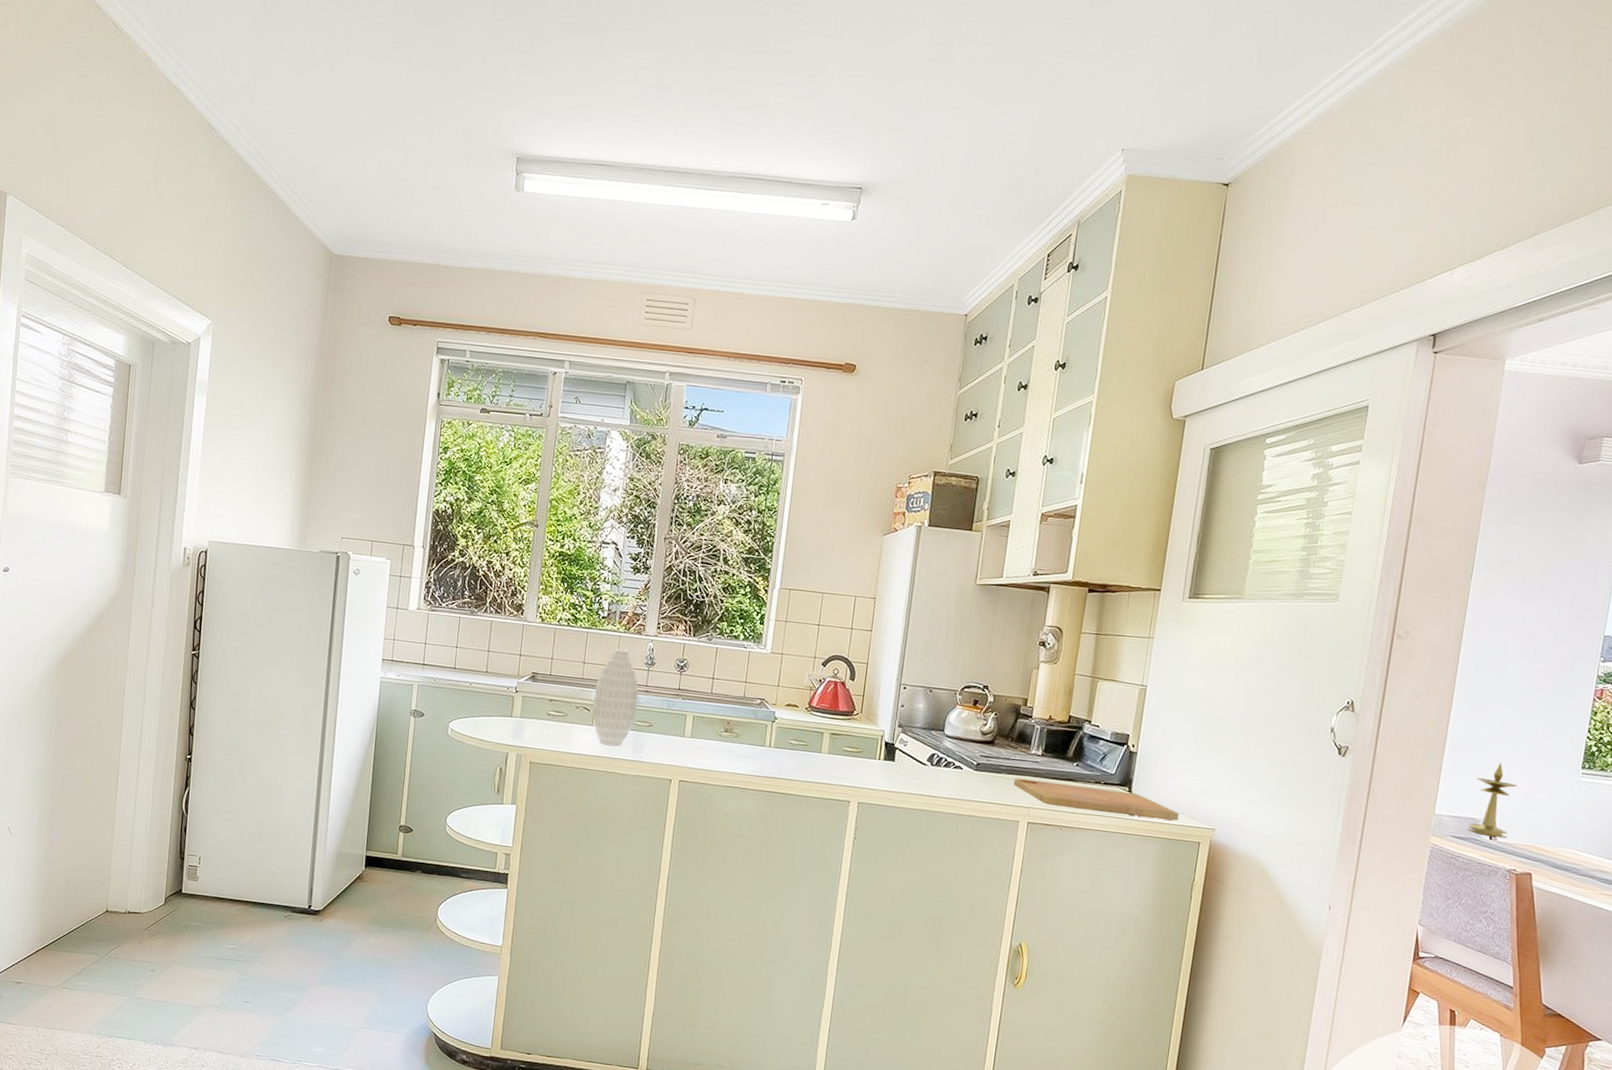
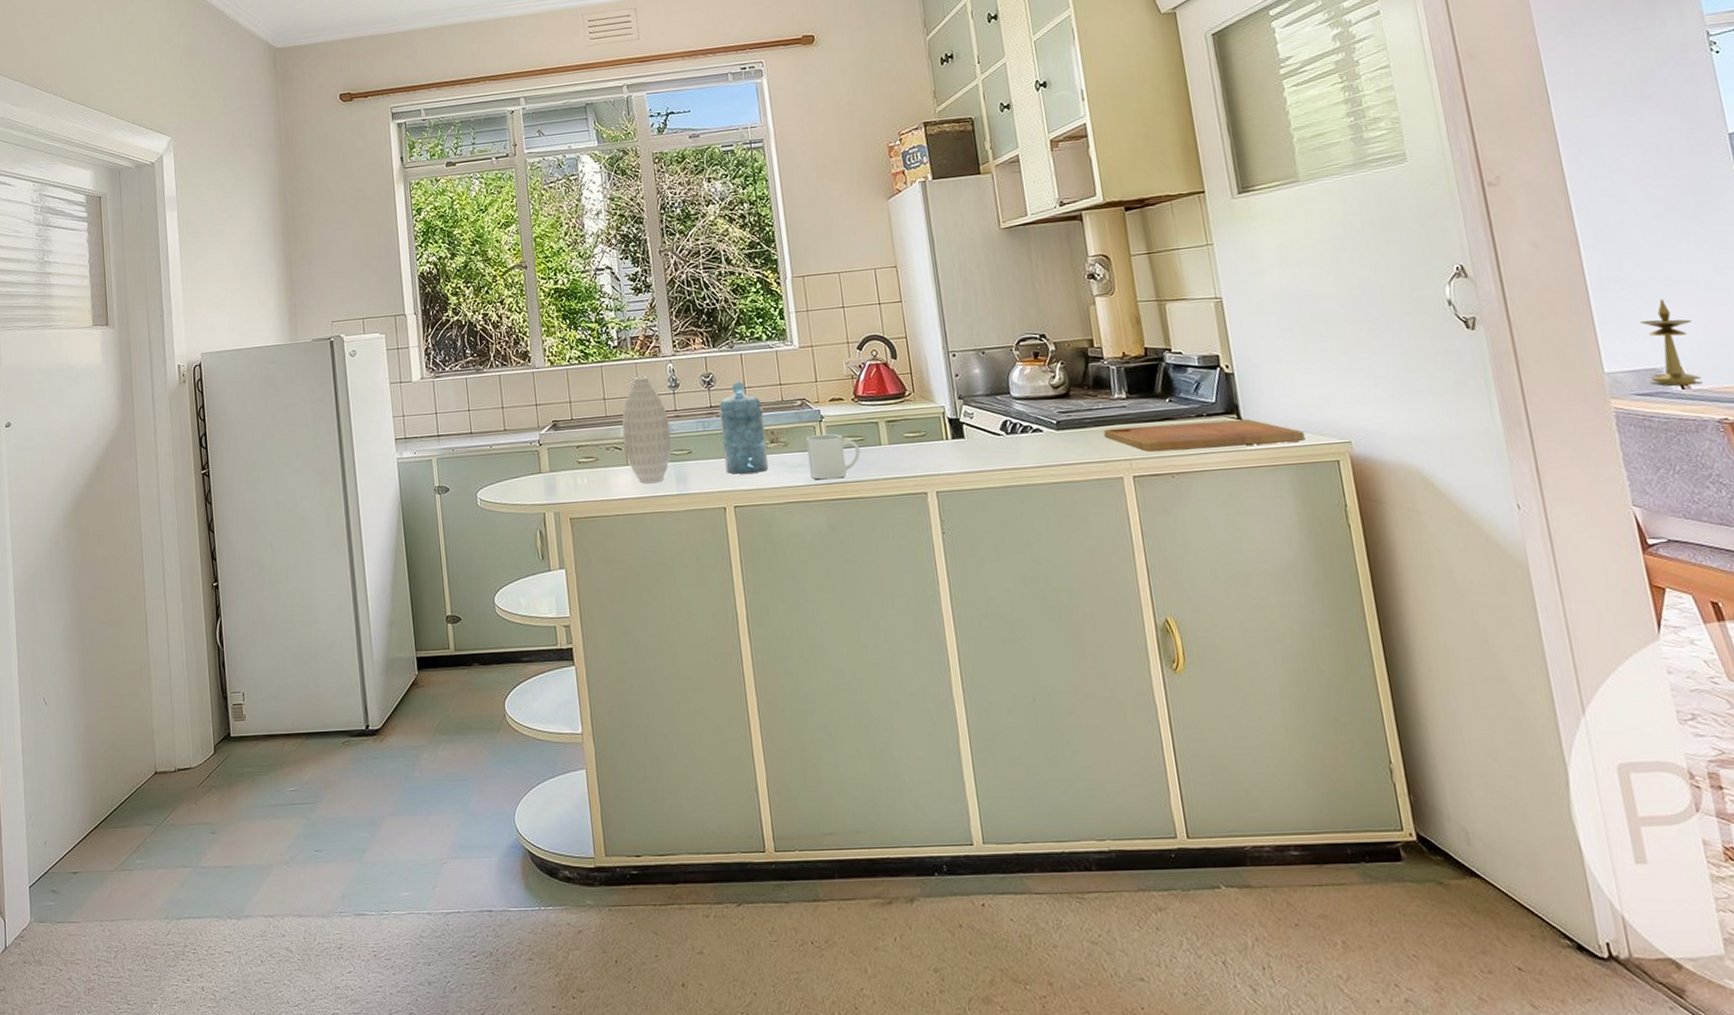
canister: none [679,671,726,756] -> present [718,381,769,474]
mug: none [752,732,802,775] -> present [806,433,861,481]

